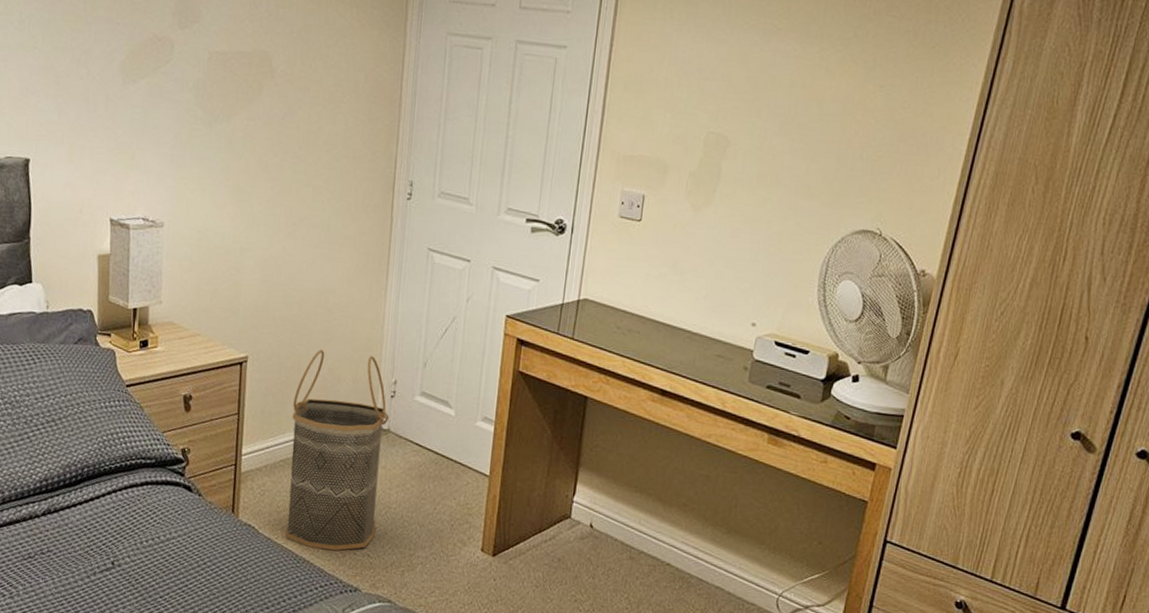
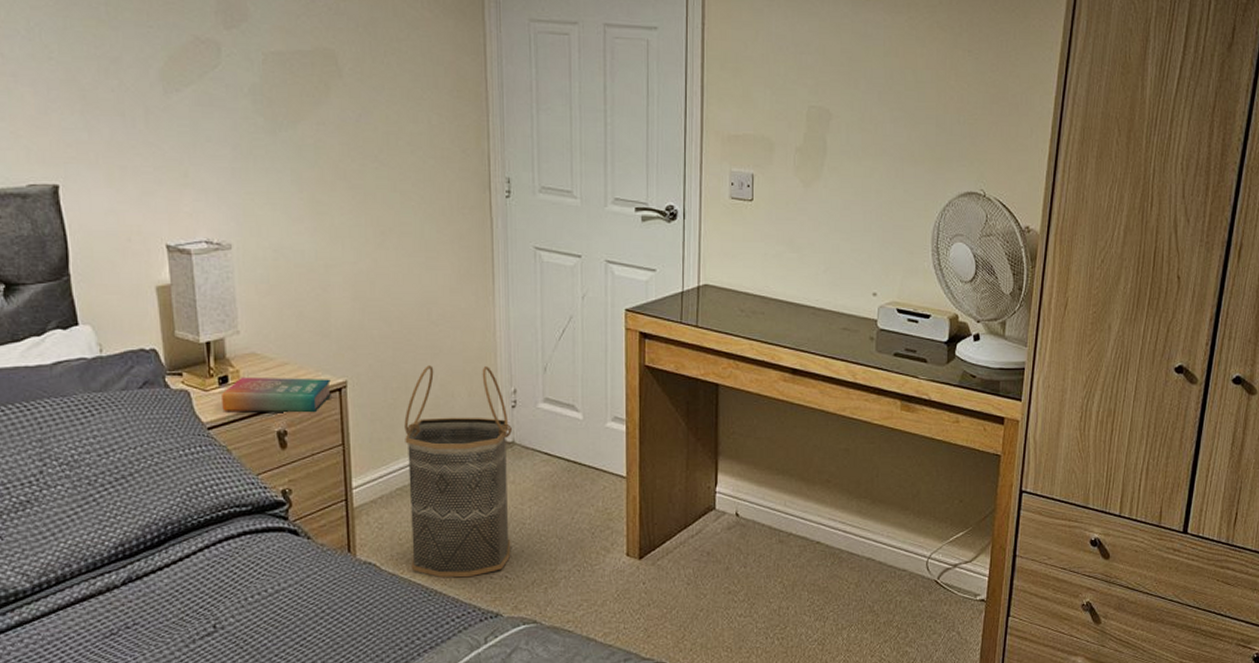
book: none [140,342,234,382] -> present [222,376,331,413]

